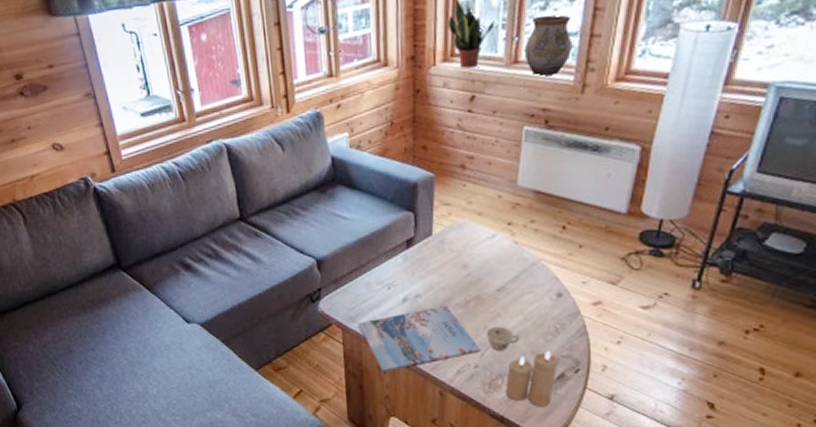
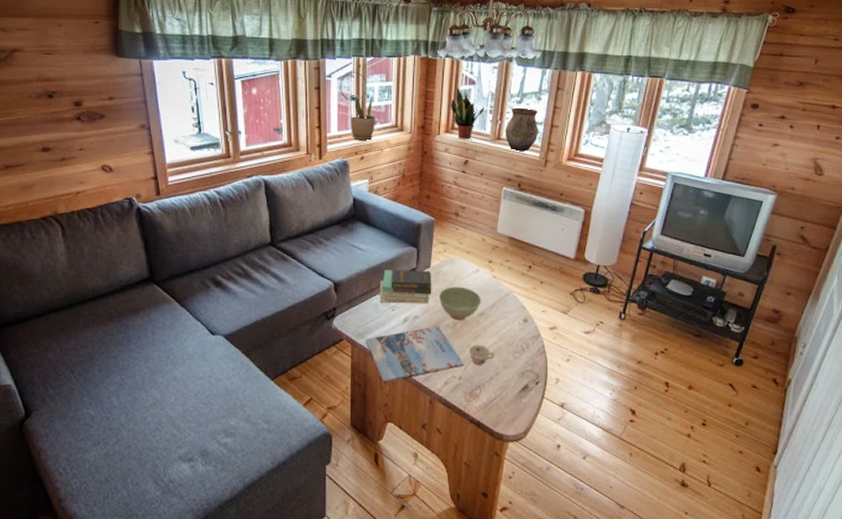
potted plant: none [320,22,352,85] -> present [350,94,375,141]
books: none [370,239,436,281] -> present [379,270,432,304]
bowl: none [444,256,501,298] -> present [438,286,482,321]
candle: present [505,350,559,407] -> none [482,365,524,413]

